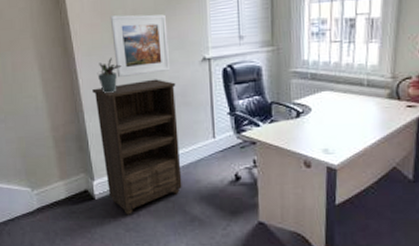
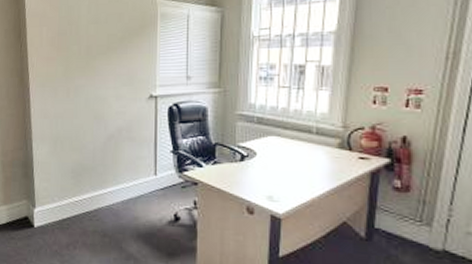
bookshelf: present [92,79,182,214] -> none [42,113,122,246]
potted plant: present [97,58,122,93] -> none [48,90,72,123]
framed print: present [110,14,171,78] -> none [65,51,118,110]

